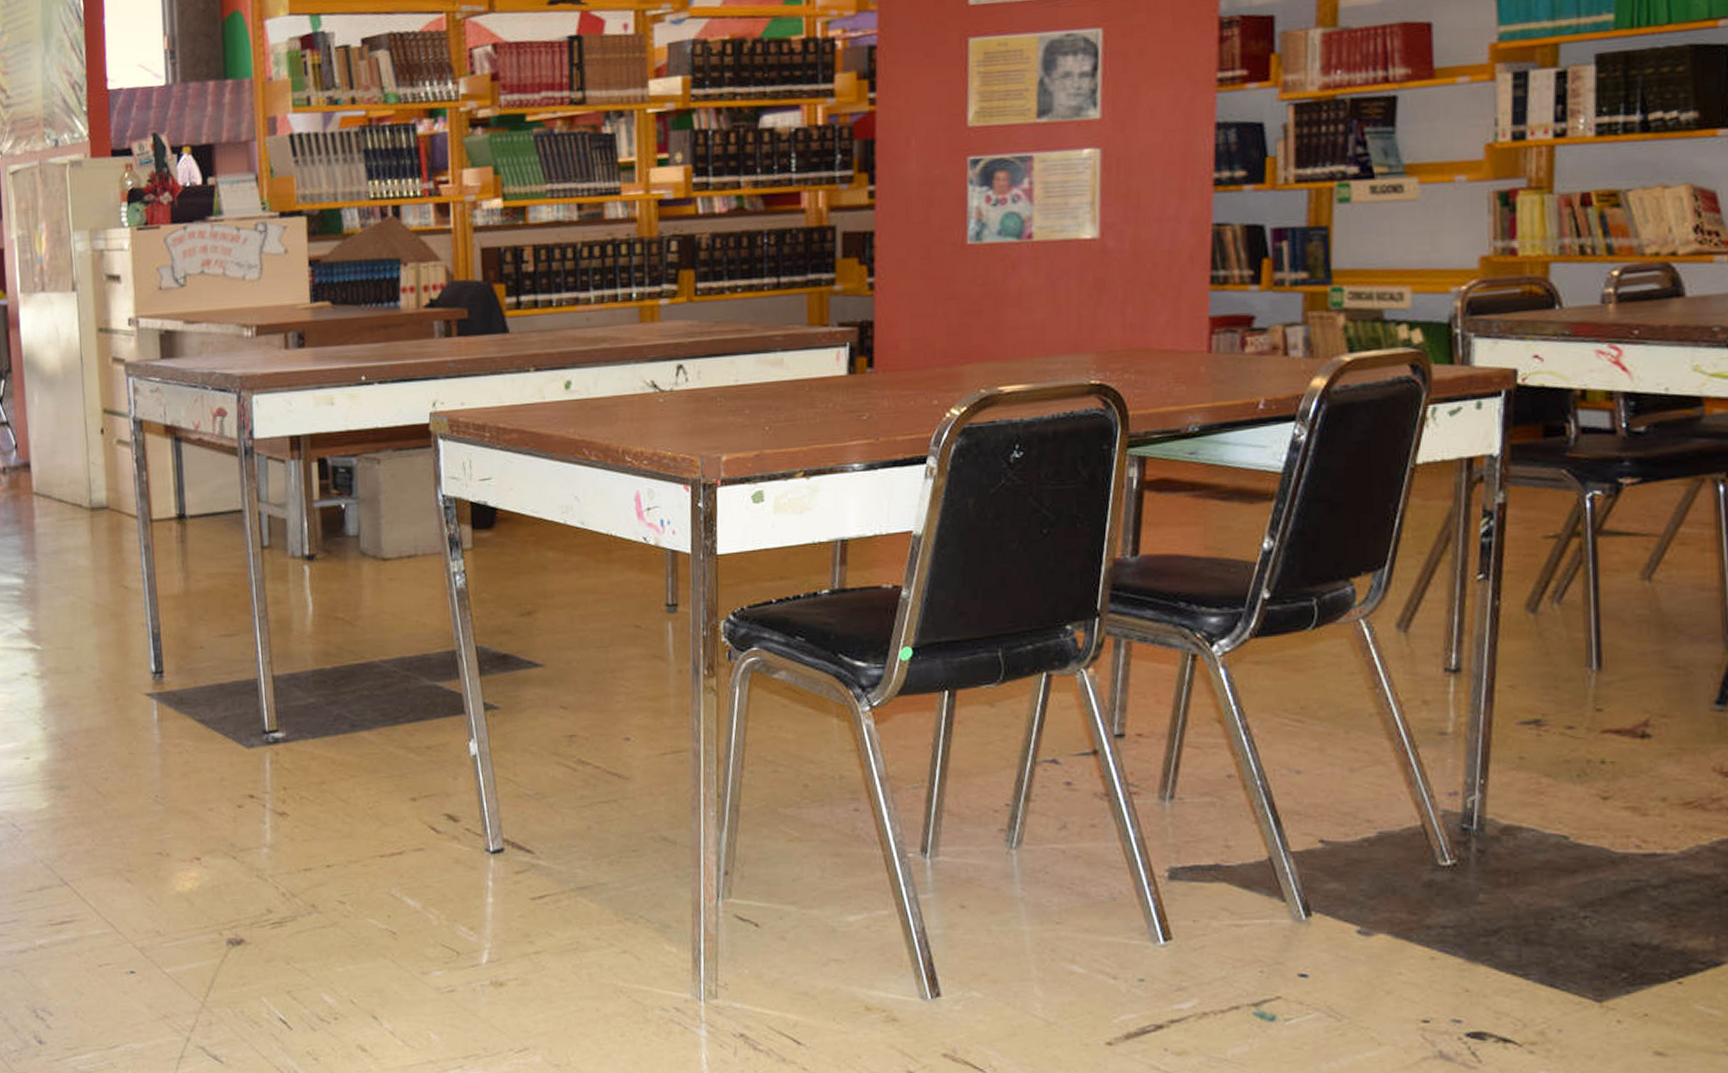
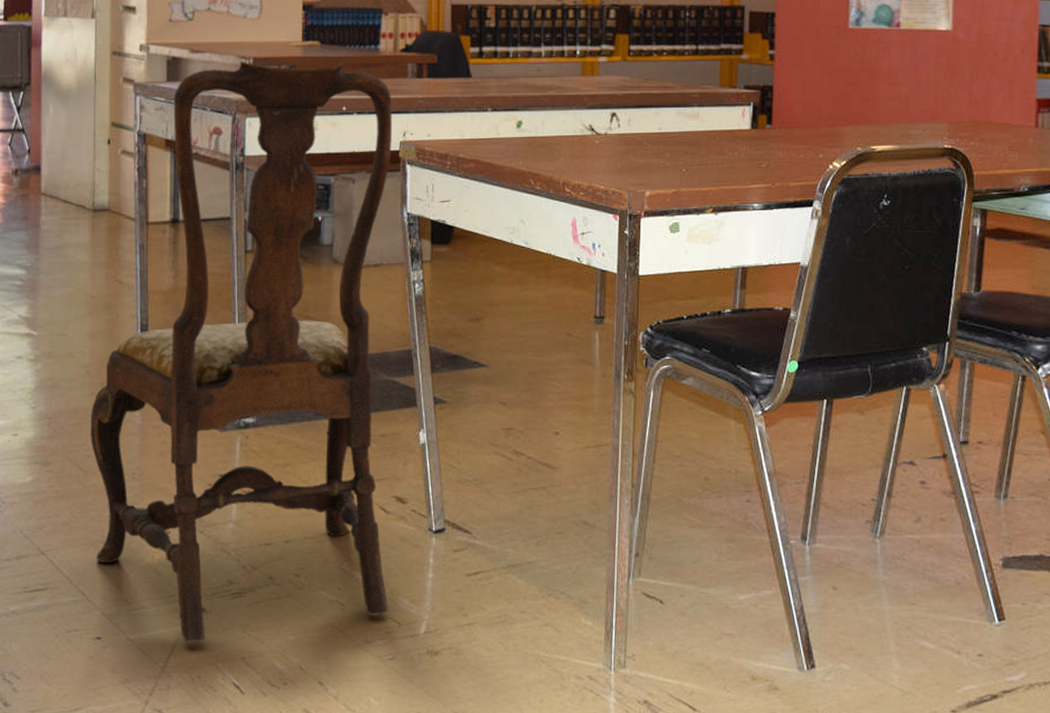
dining chair: none [105,325,446,976] -> present [90,61,392,643]

